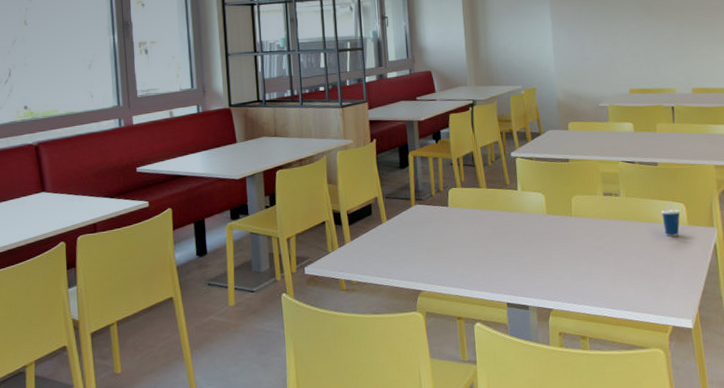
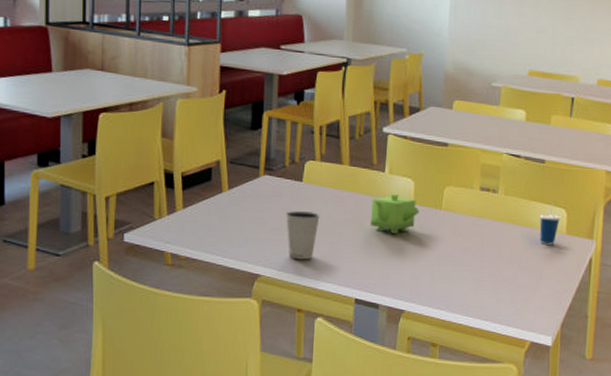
dixie cup: none [437,231,467,274] -> present [285,211,320,260]
teapot: none [510,207,553,242] -> present [371,193,420,234]

